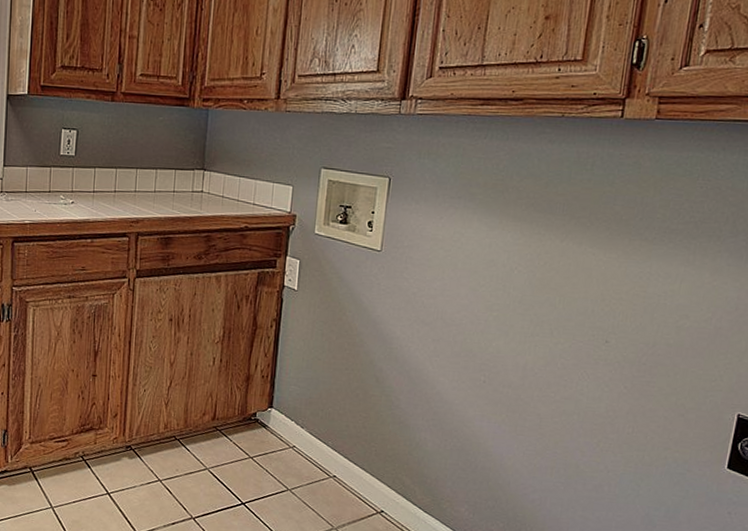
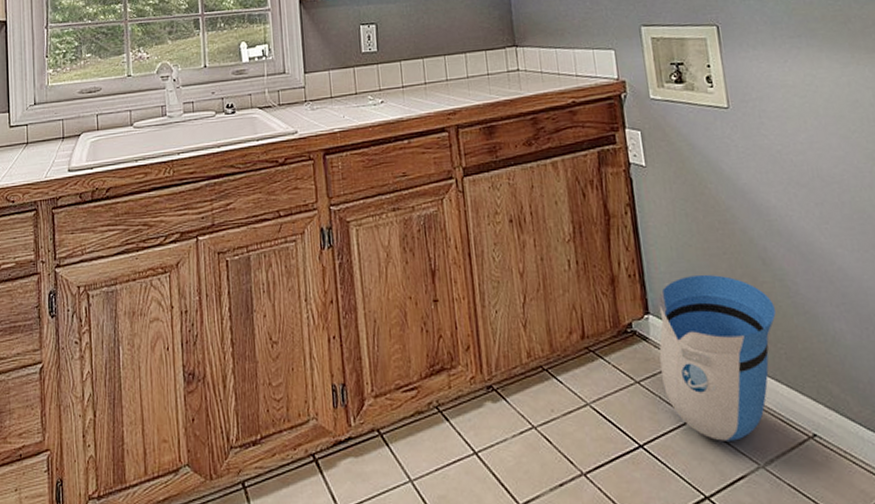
sun visor: none [271,382,377,508] -> present [658,274,776,441]

